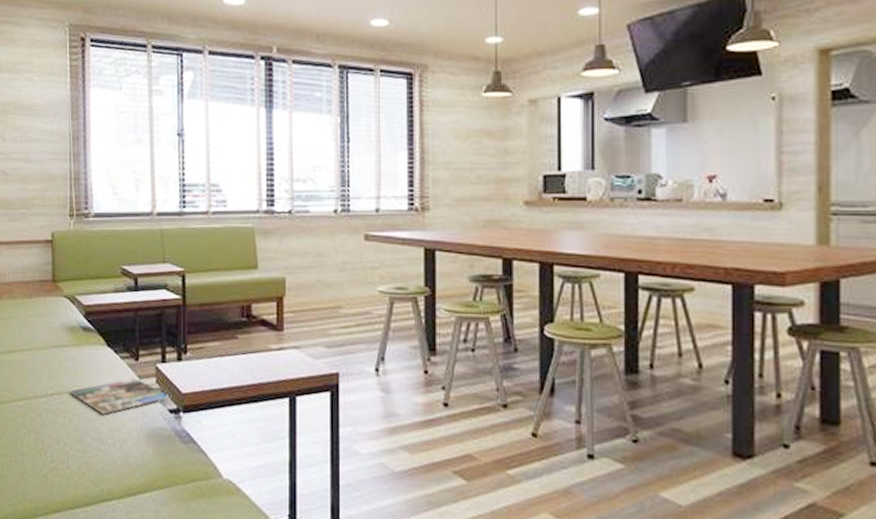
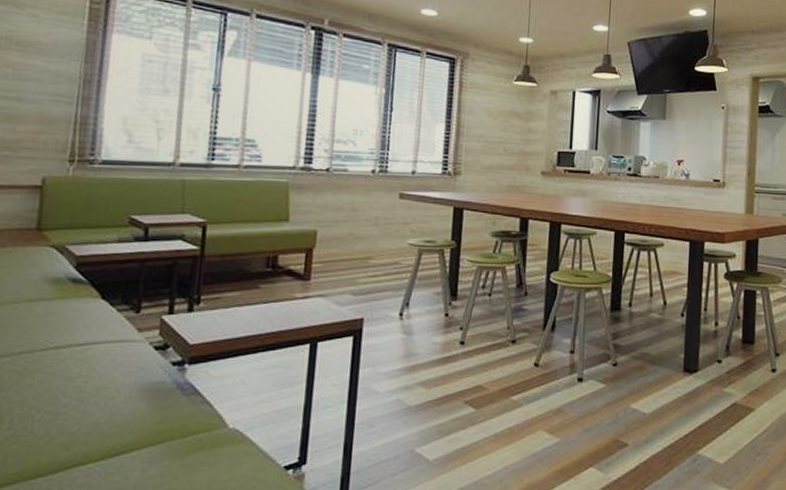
magazine: present [70,378,171,415] -> none [45,331,176,372]

